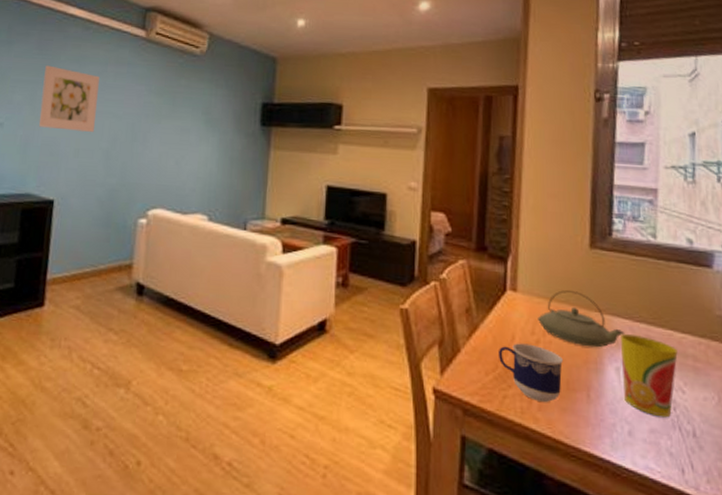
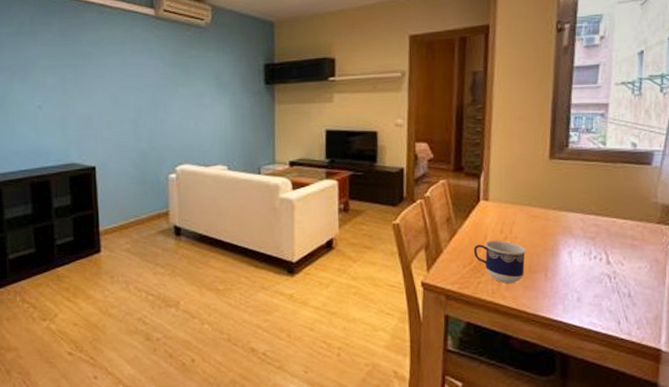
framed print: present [39,65,100,132] -> none [70,50,121,106]
teapot: present [538,289,625,348] -> none [506,194,577,238]
cup: present [621,334,678,418] -> none [573,225,619,285]

